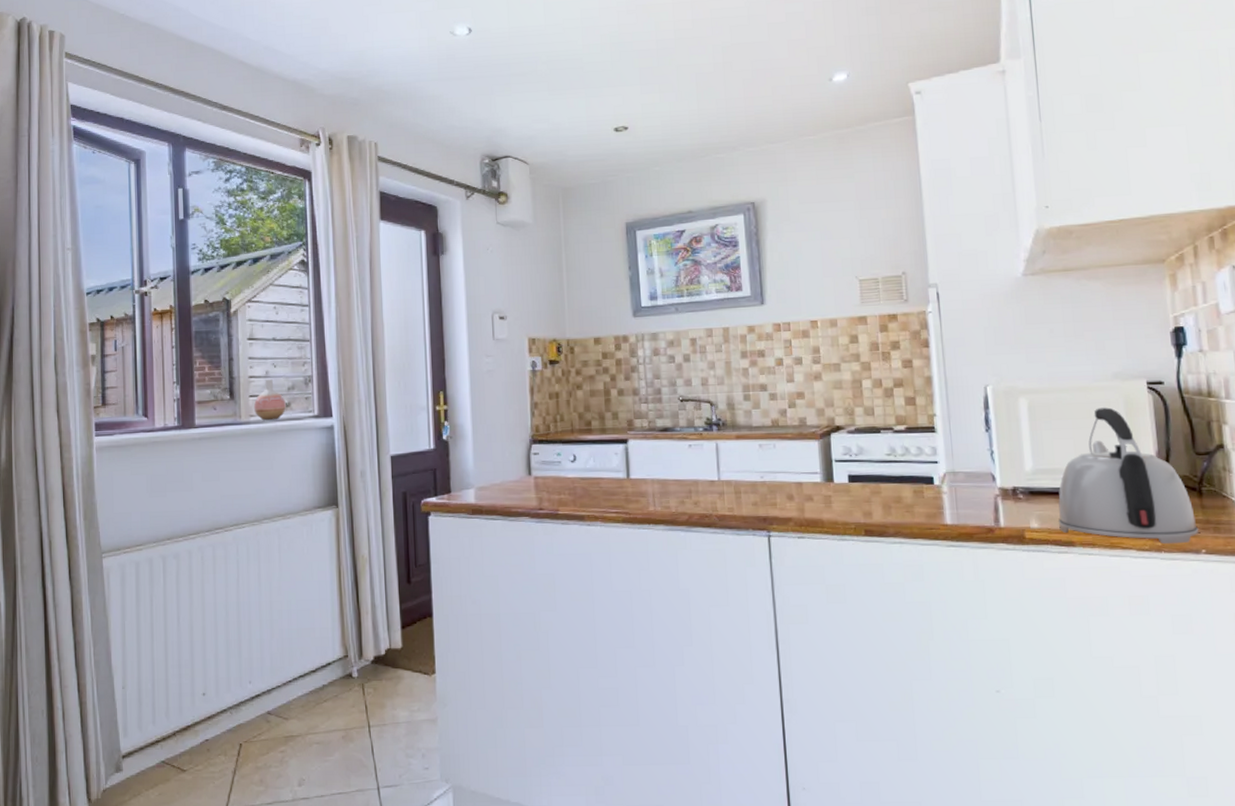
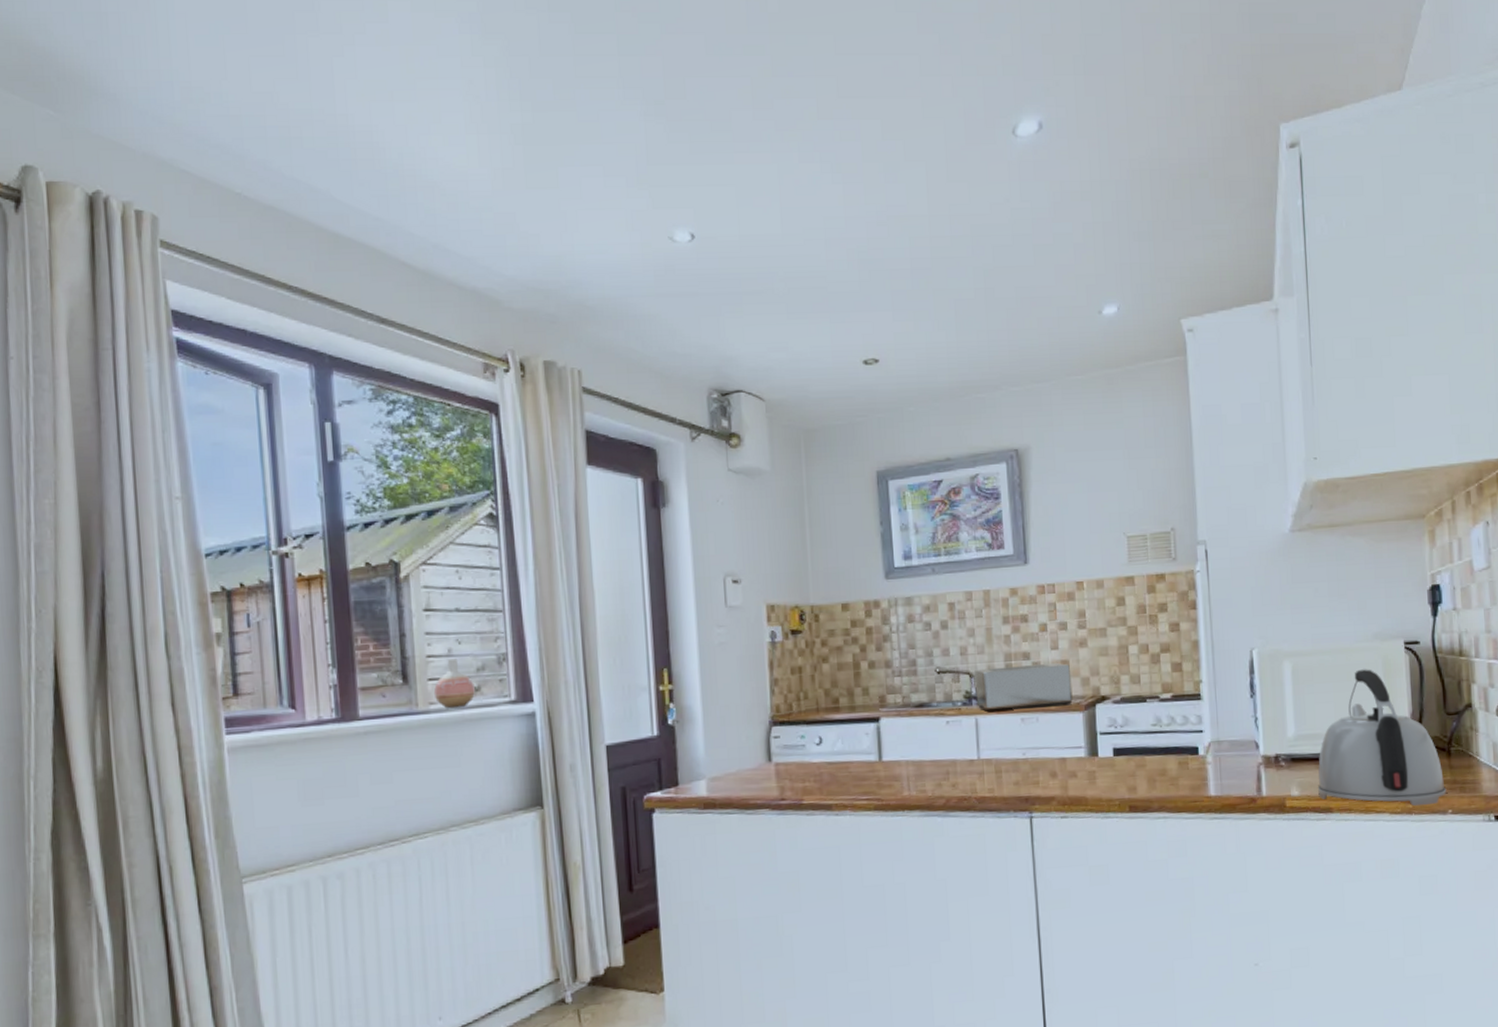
toaster: none [715,394,808,438] -> present [974,662,1073,712]

